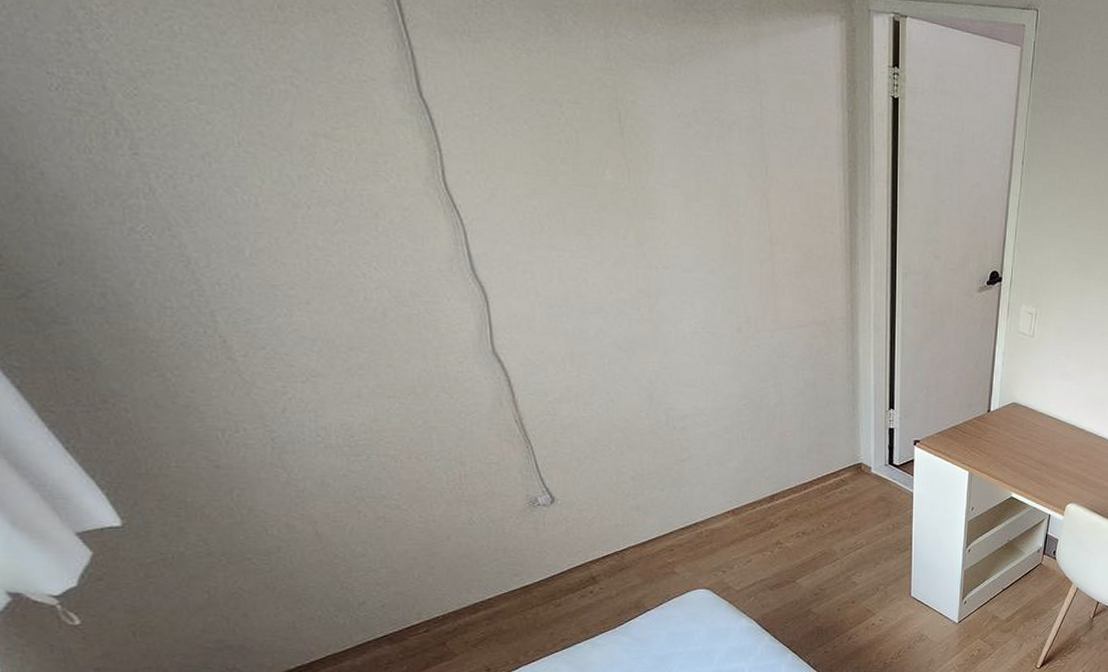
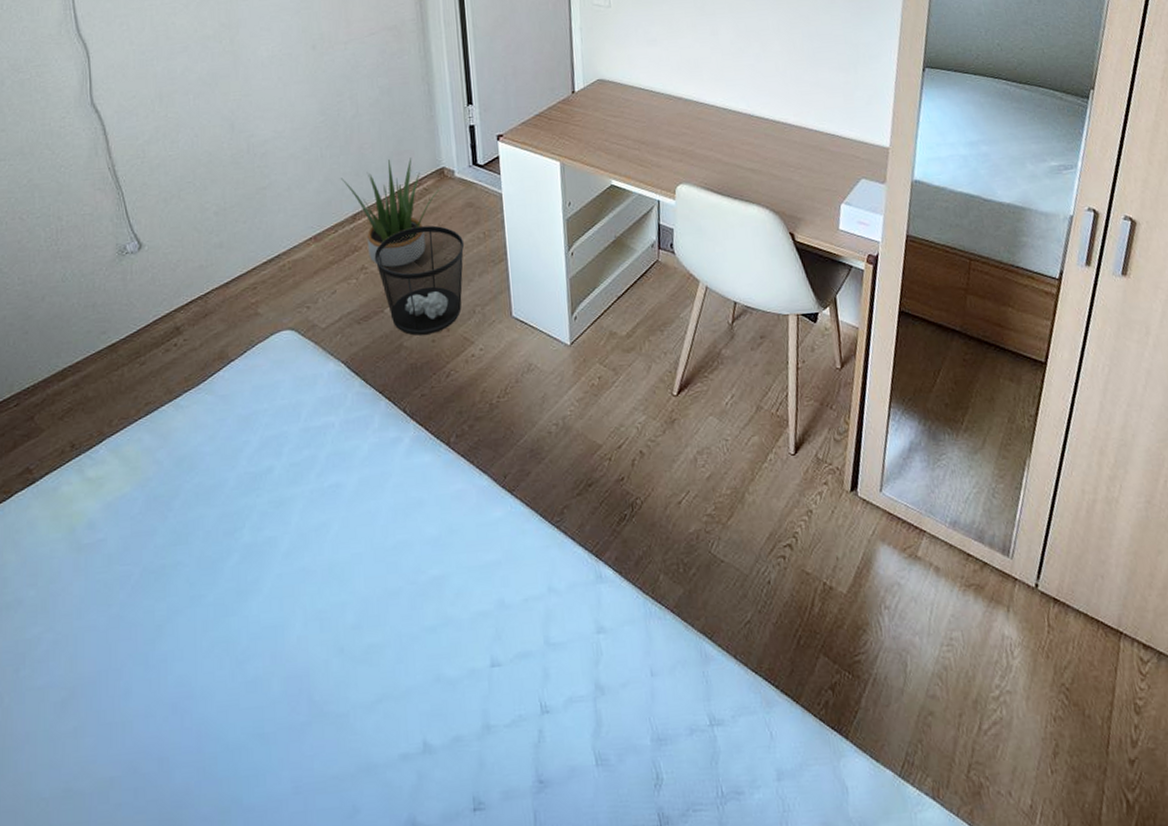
potted plant: none [761,449,859,545] -> present [341,157,443,268]
waste bin: none [789,513,875,604] -> present [374,225,465,336]

